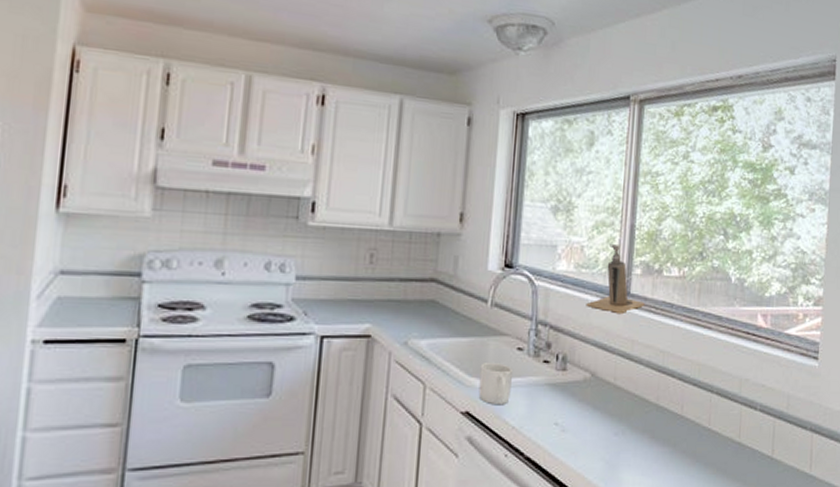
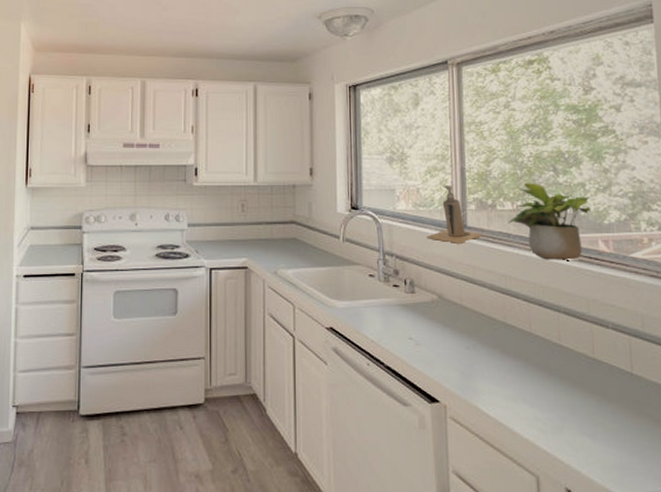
mug: present [478,361,514,406] -> none [339,286,368,323]
potted plant: none [673,247,755,335] -> present [508,183,591,260]

